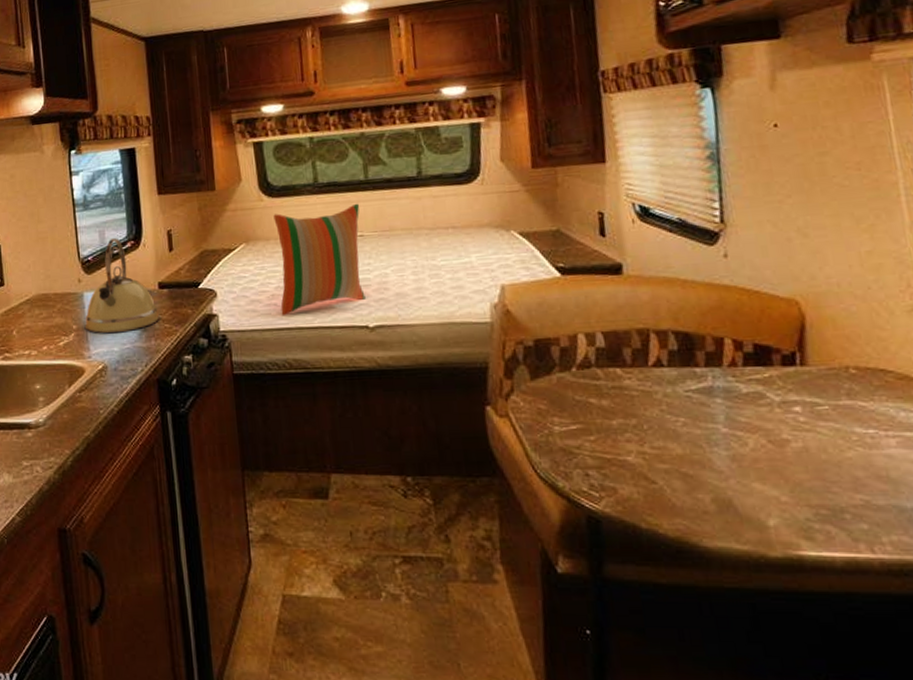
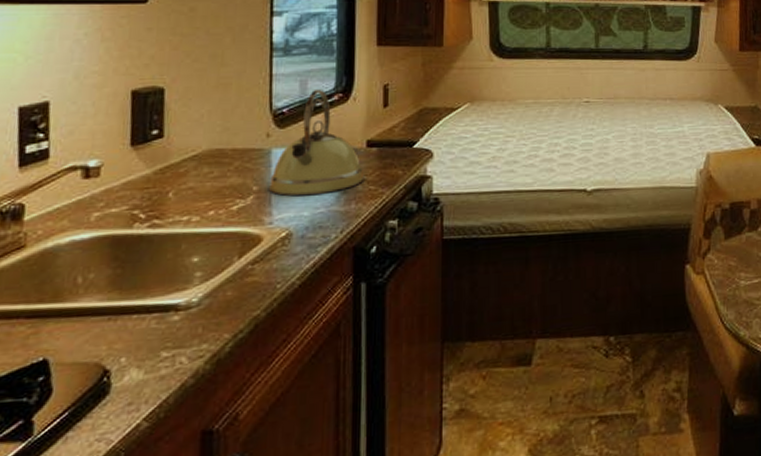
pillow: present [273,203,366,315] -> none [501,70,589,178]

